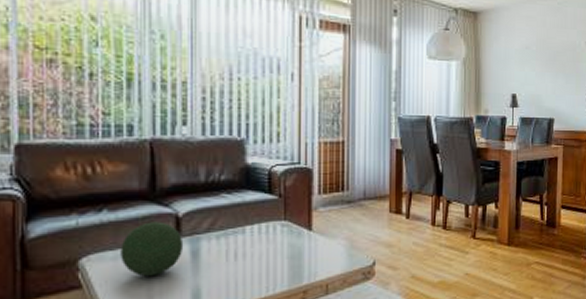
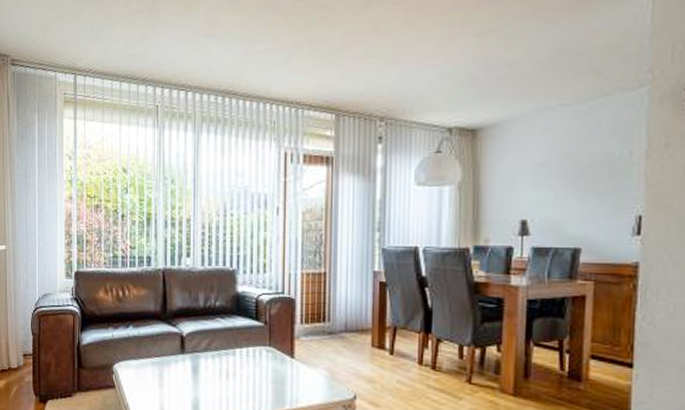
decorative orb: present [121,221,184,277] -> none [141,338,187,385]

